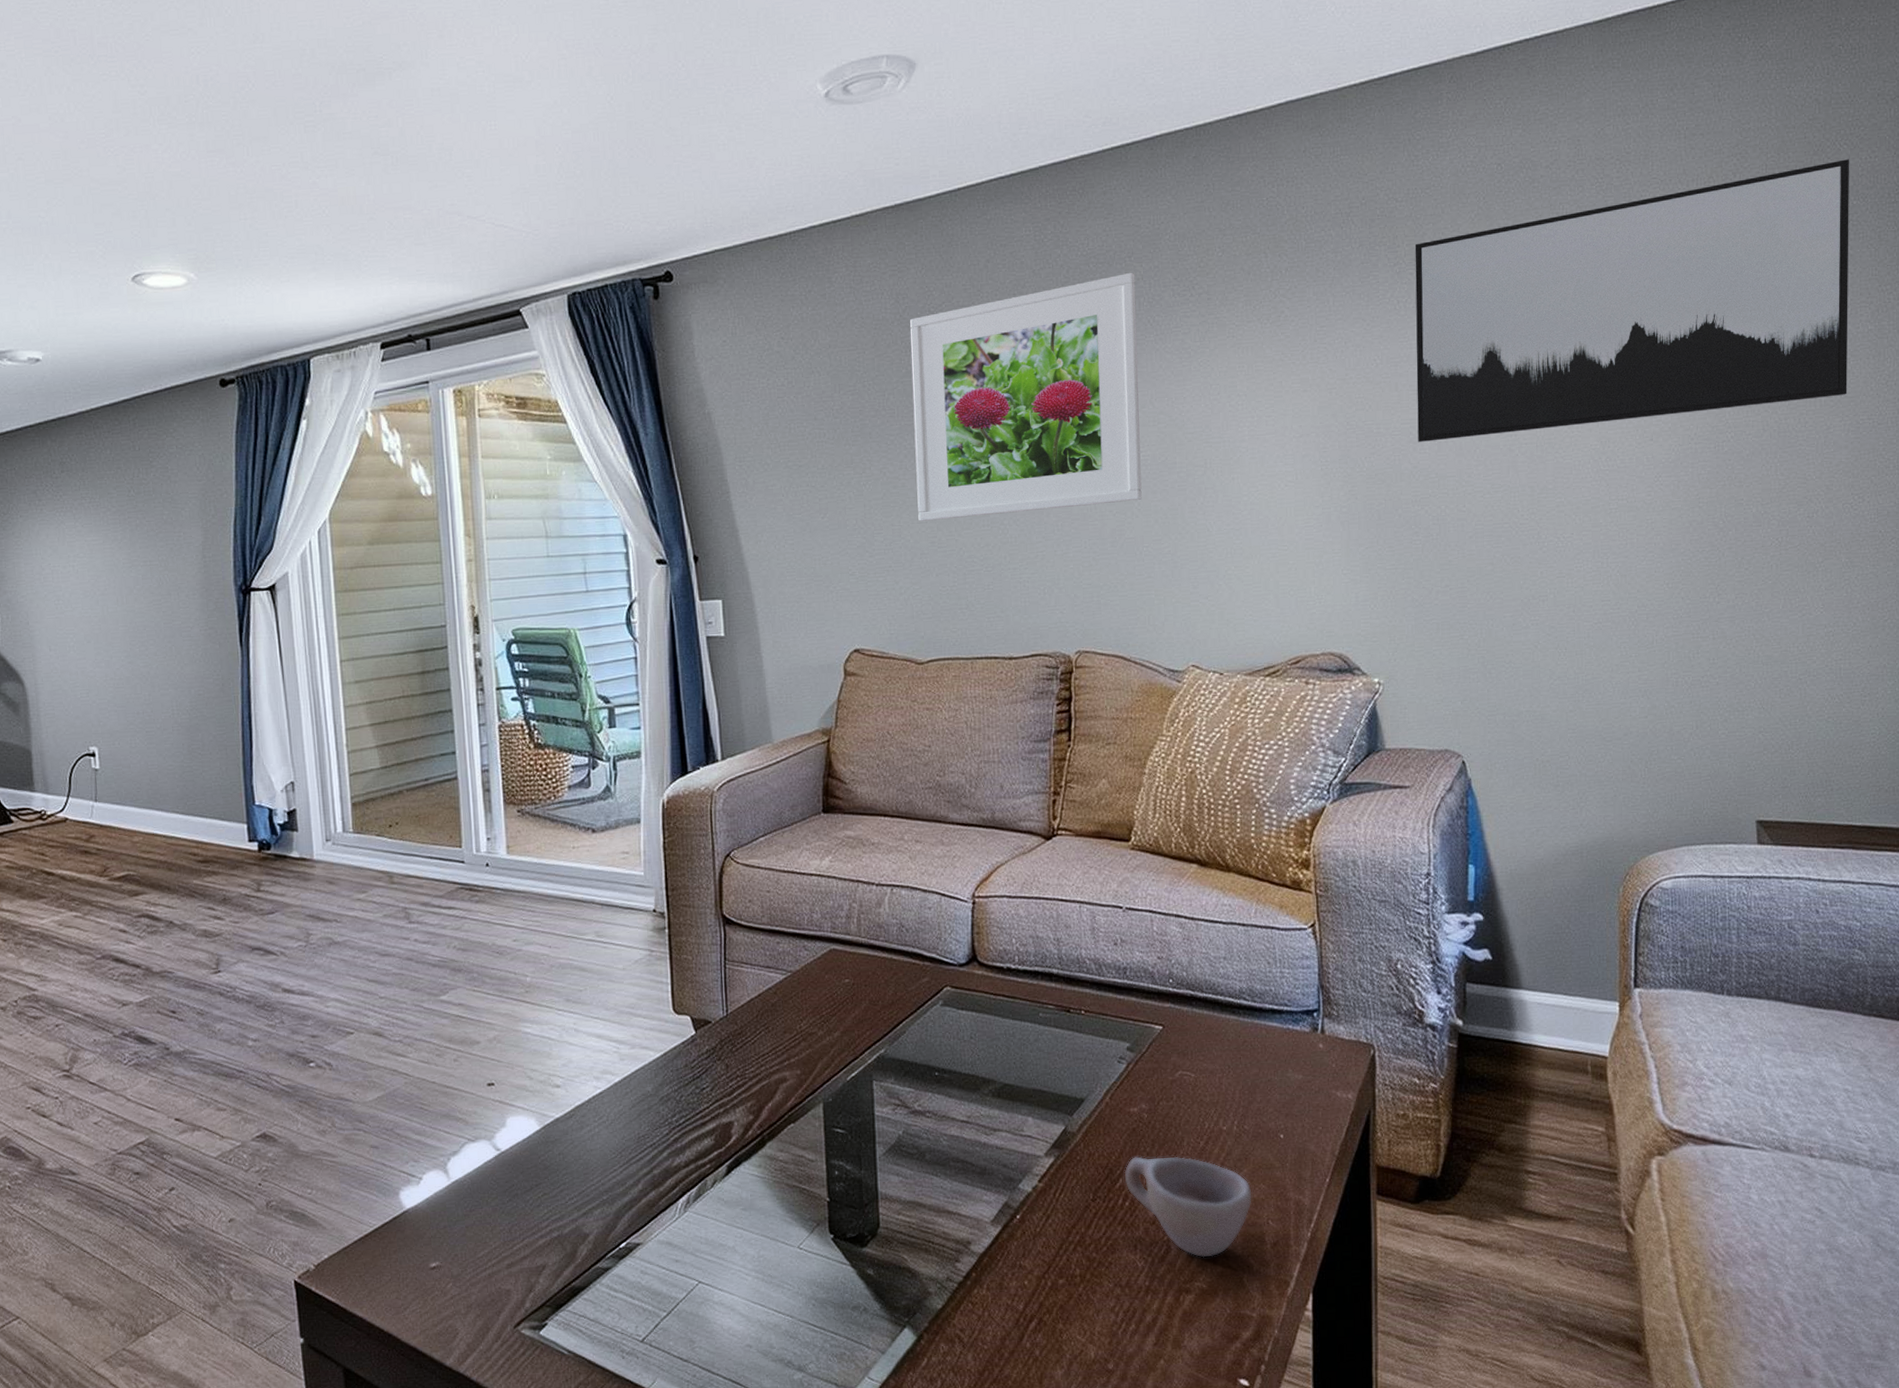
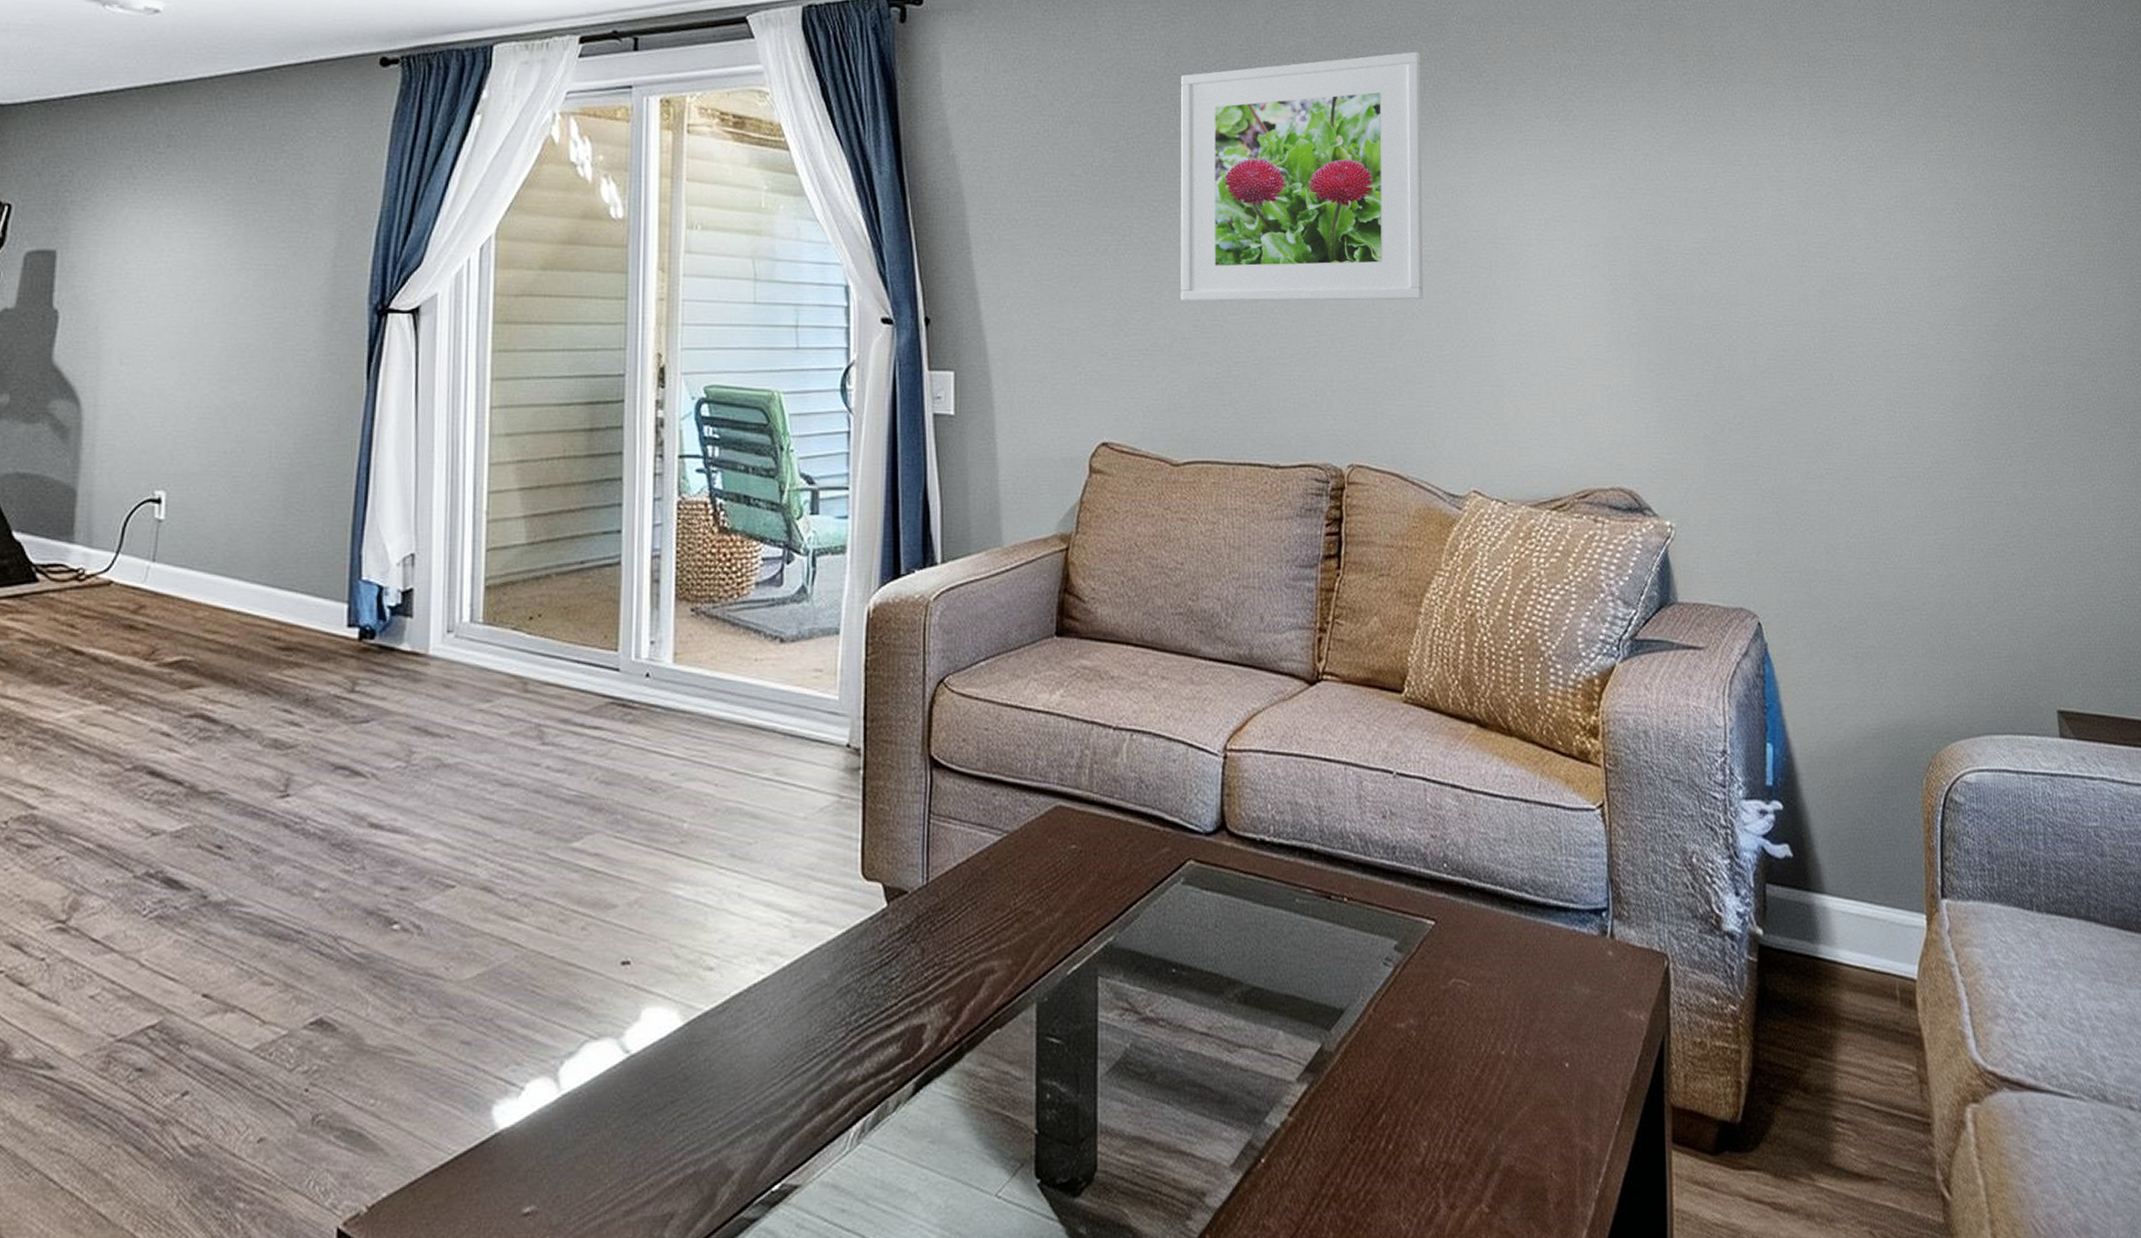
cup: present [1124,1156,1252,1258] -> none [1388,1086,1533,1220]
wall art: present [1415,159,1850,442] -> none [1703,19,2123,265]

